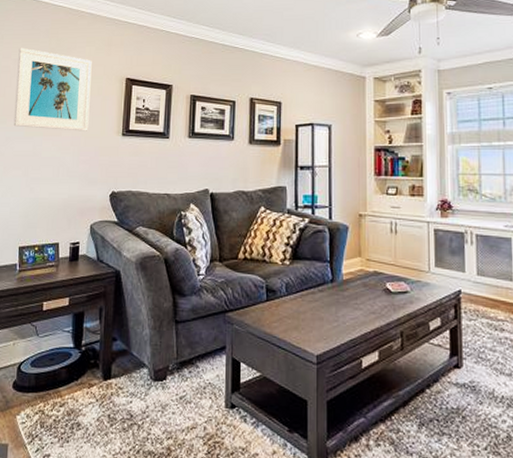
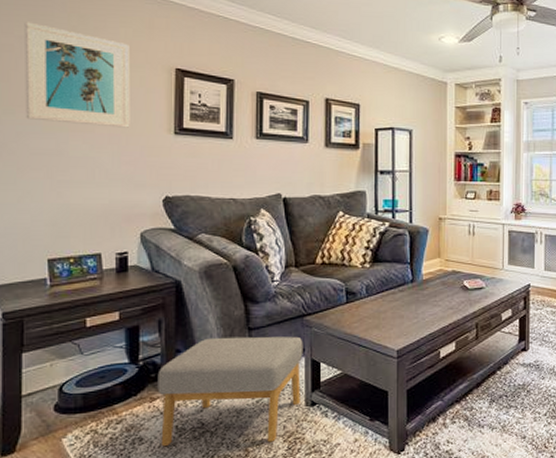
footstool: none [95,328,225,443] -> present [157,336,303,447]

